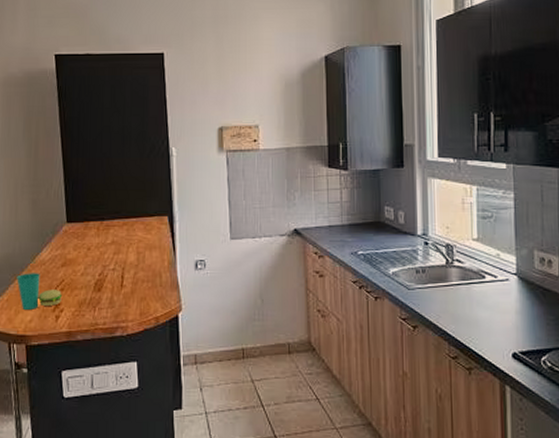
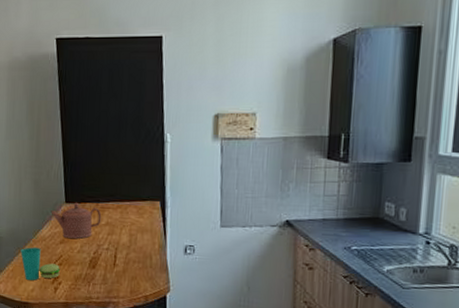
teapot: none [51,221,107,260] -> present [51,202,102,239]

